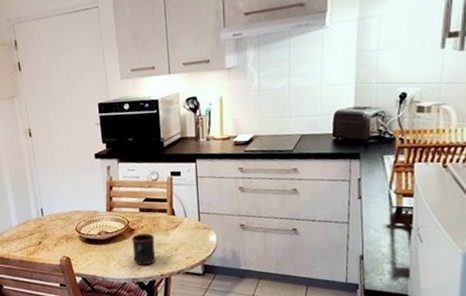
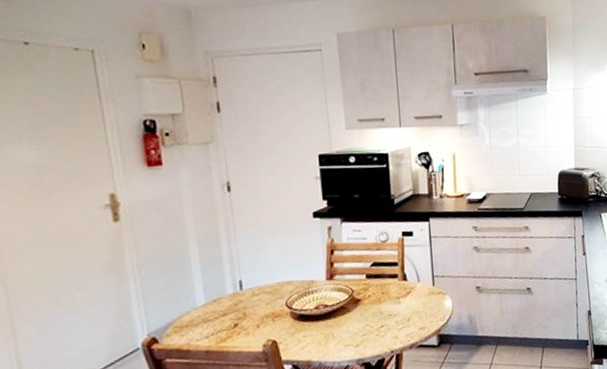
mug: present [131,234,156,266] -> none [356,303,385,343]

